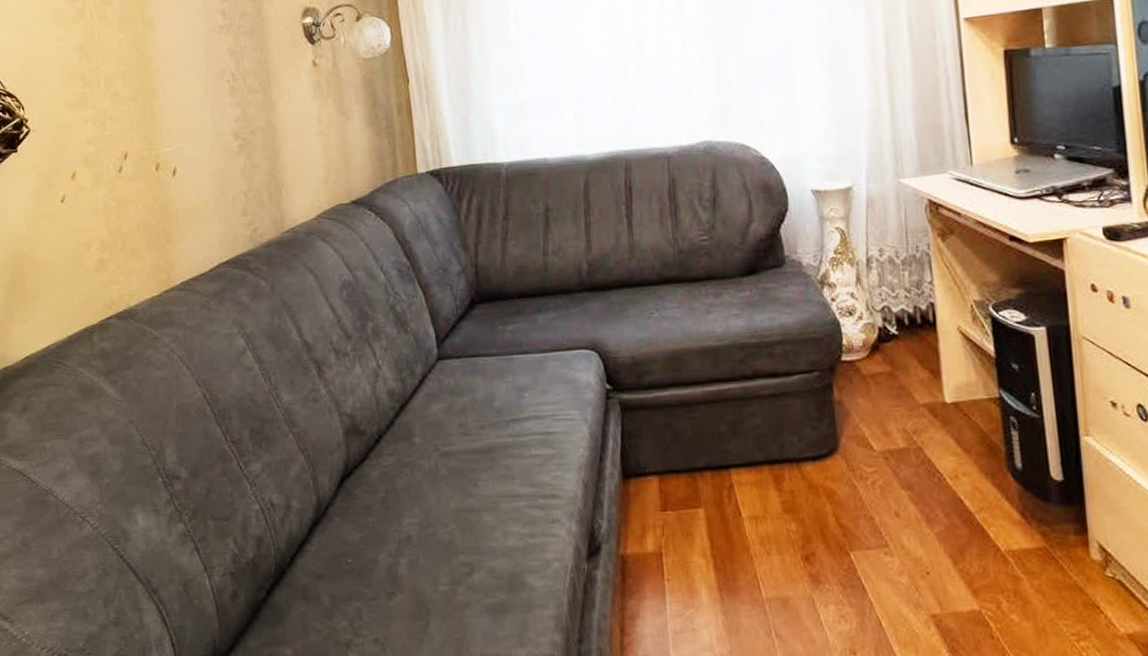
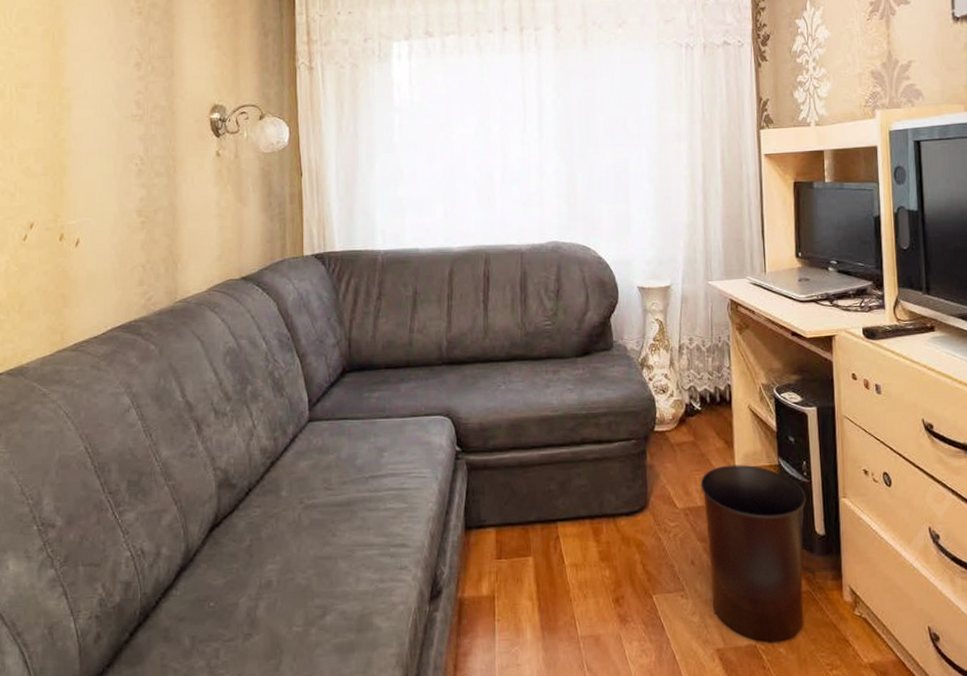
waste bin: none [901,398,1040,608] -> present [700,464,807,643]

